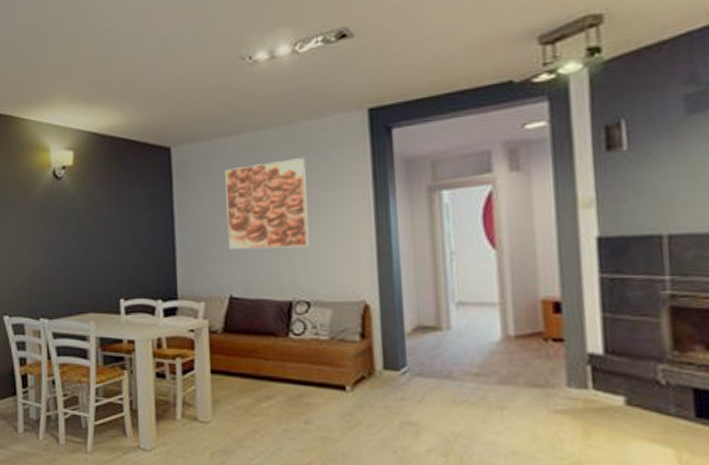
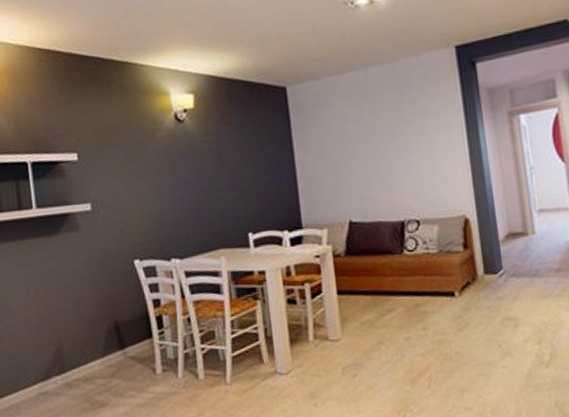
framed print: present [225,158,310,249] -> none [337,92,415,178]

